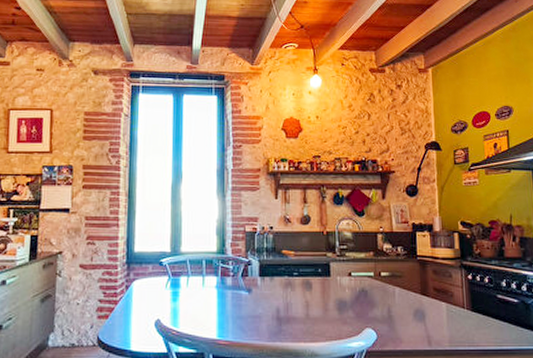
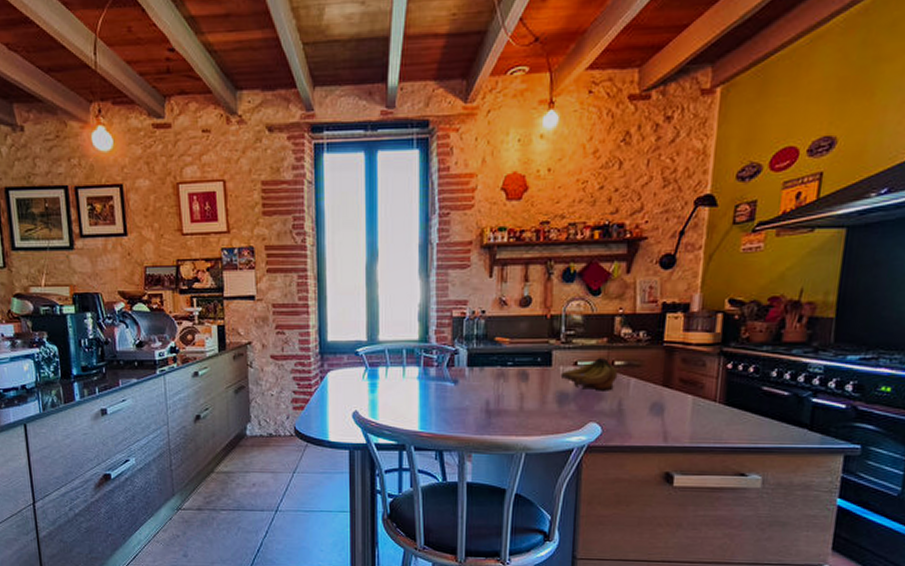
fruit: none [338,270,385,299] -> present [560,358,618,391]

